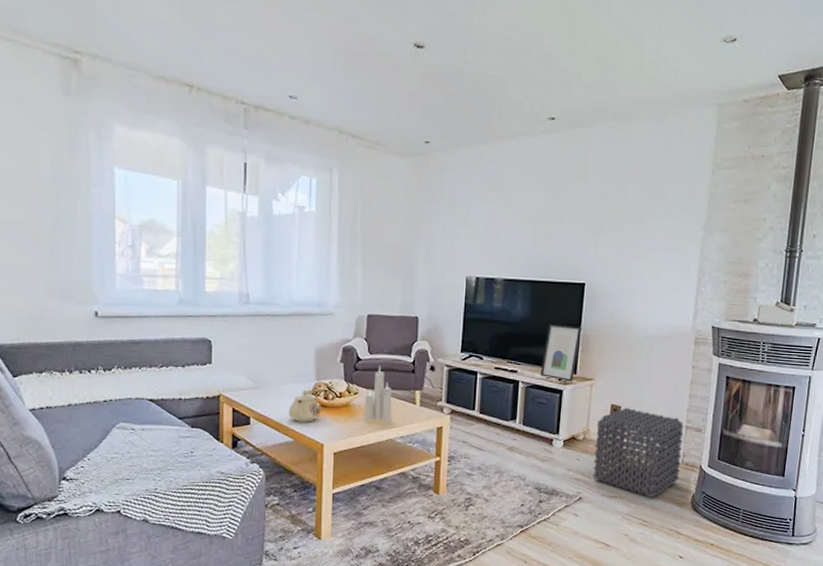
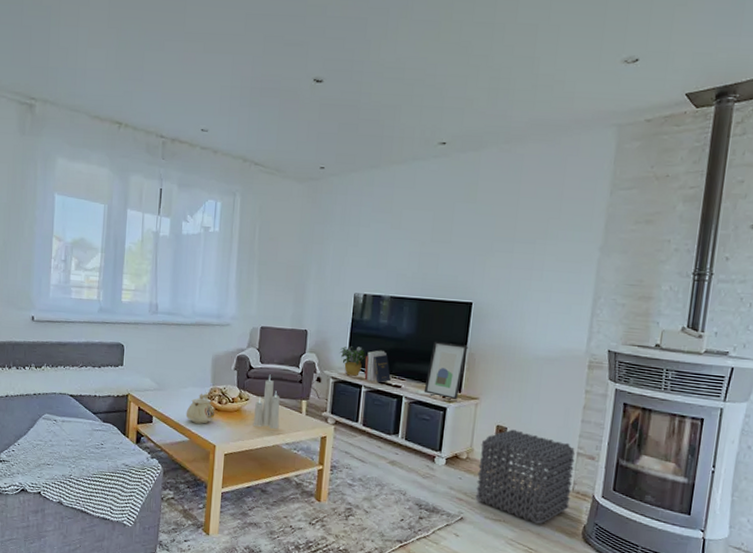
potted flower: none [452,332,482,363] -> present [339,346,368,376]
books: none [479,335,507,369] -> present [364,350,391,383]

